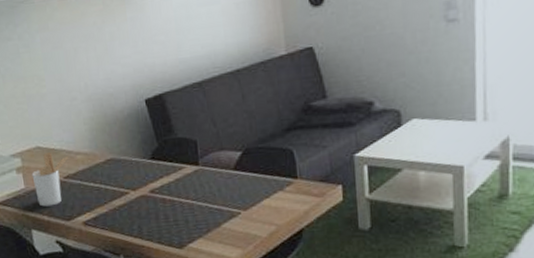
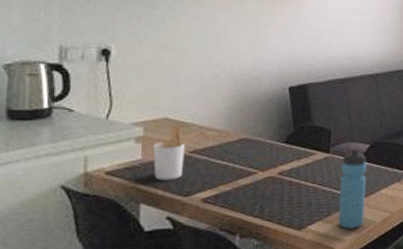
water bottle: none [213,157,248,246] -> present [338,149,367,229]

